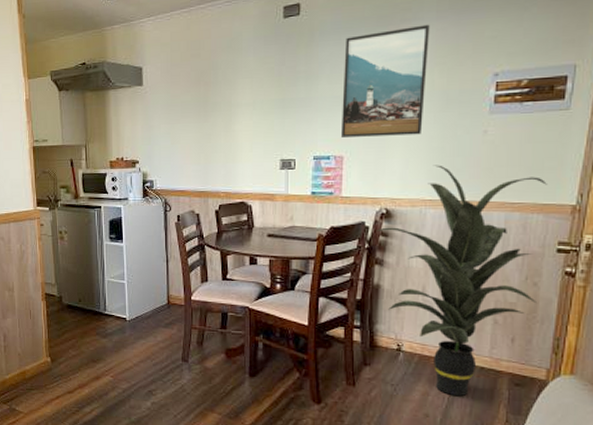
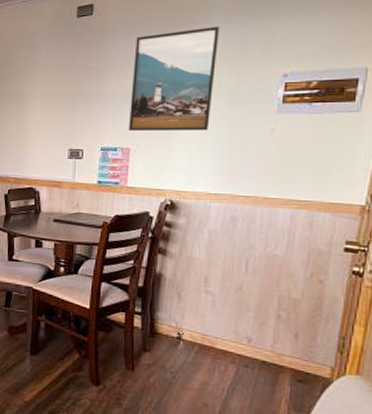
indoor plant: present [377,165,547,397] -> none [161,160,335,389]

